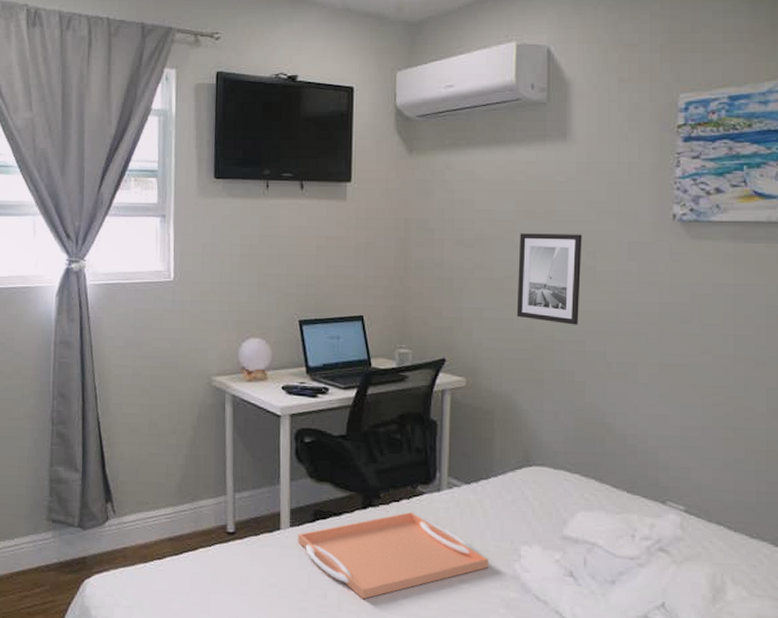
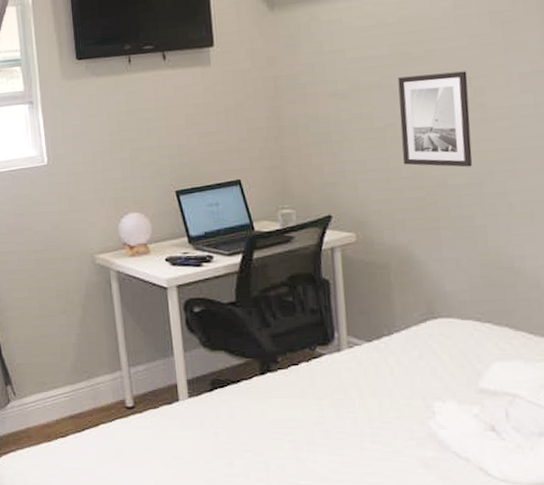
serving tray: present [298,511,489,600] -> none [197,374,401,467]

